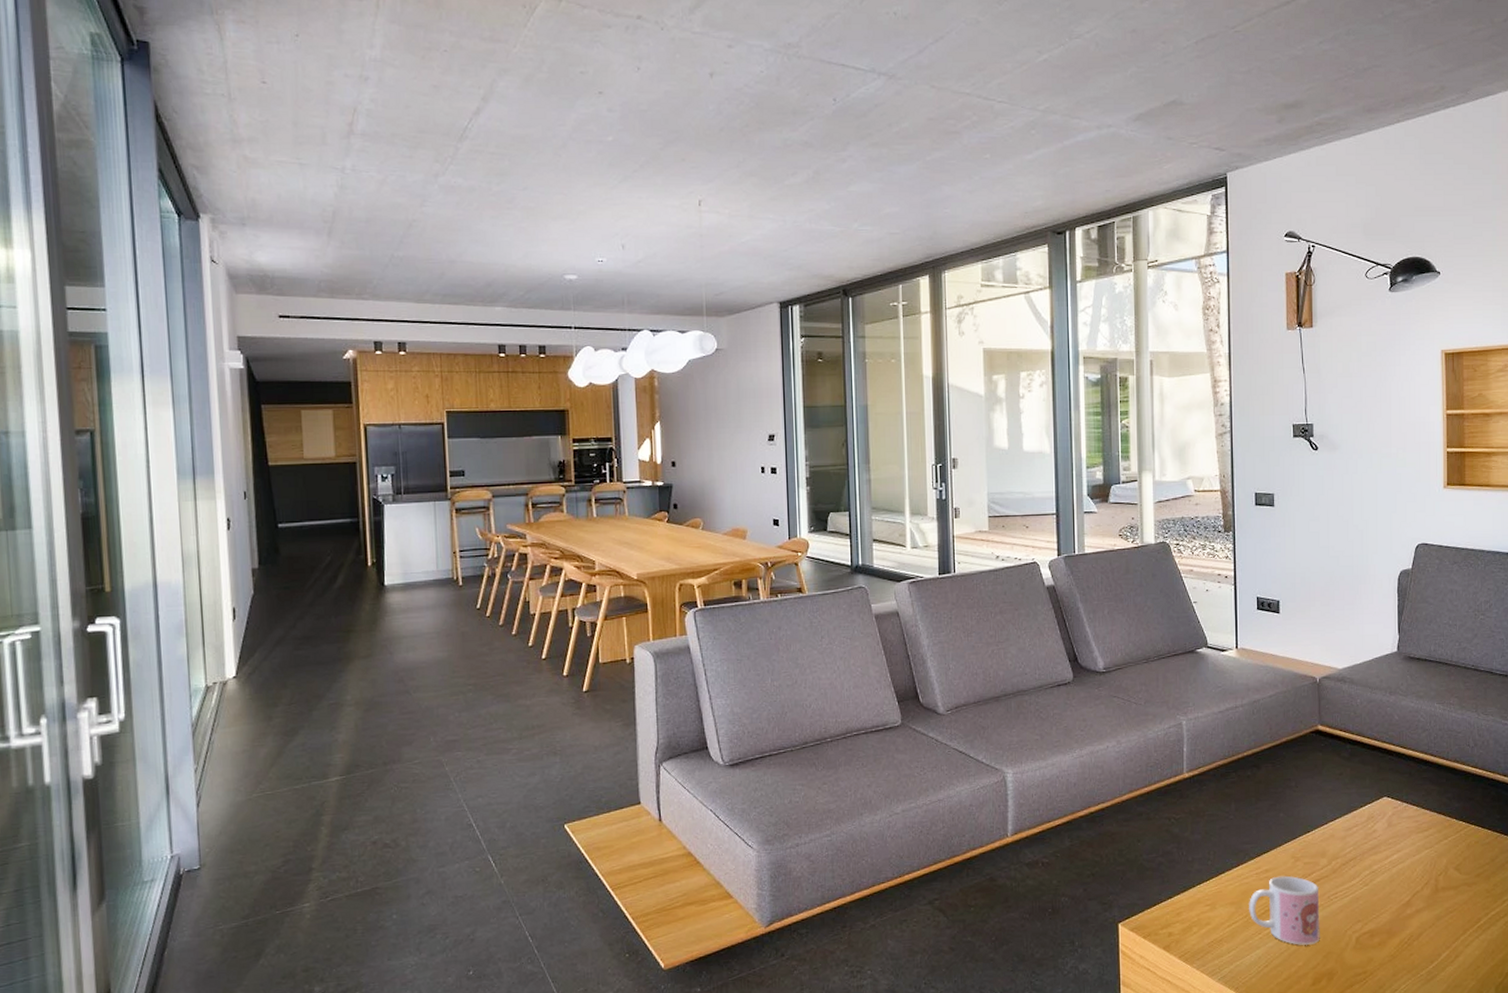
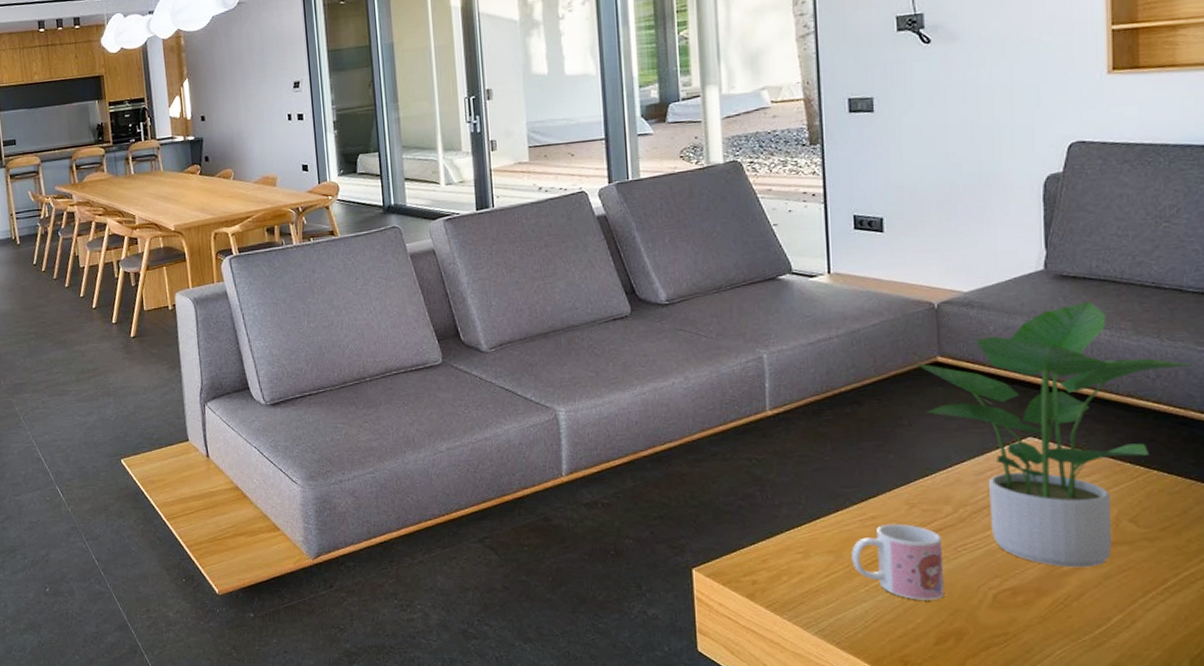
potted plant: none [1300,680,1499,911] -> present [913,301,1192,568]

